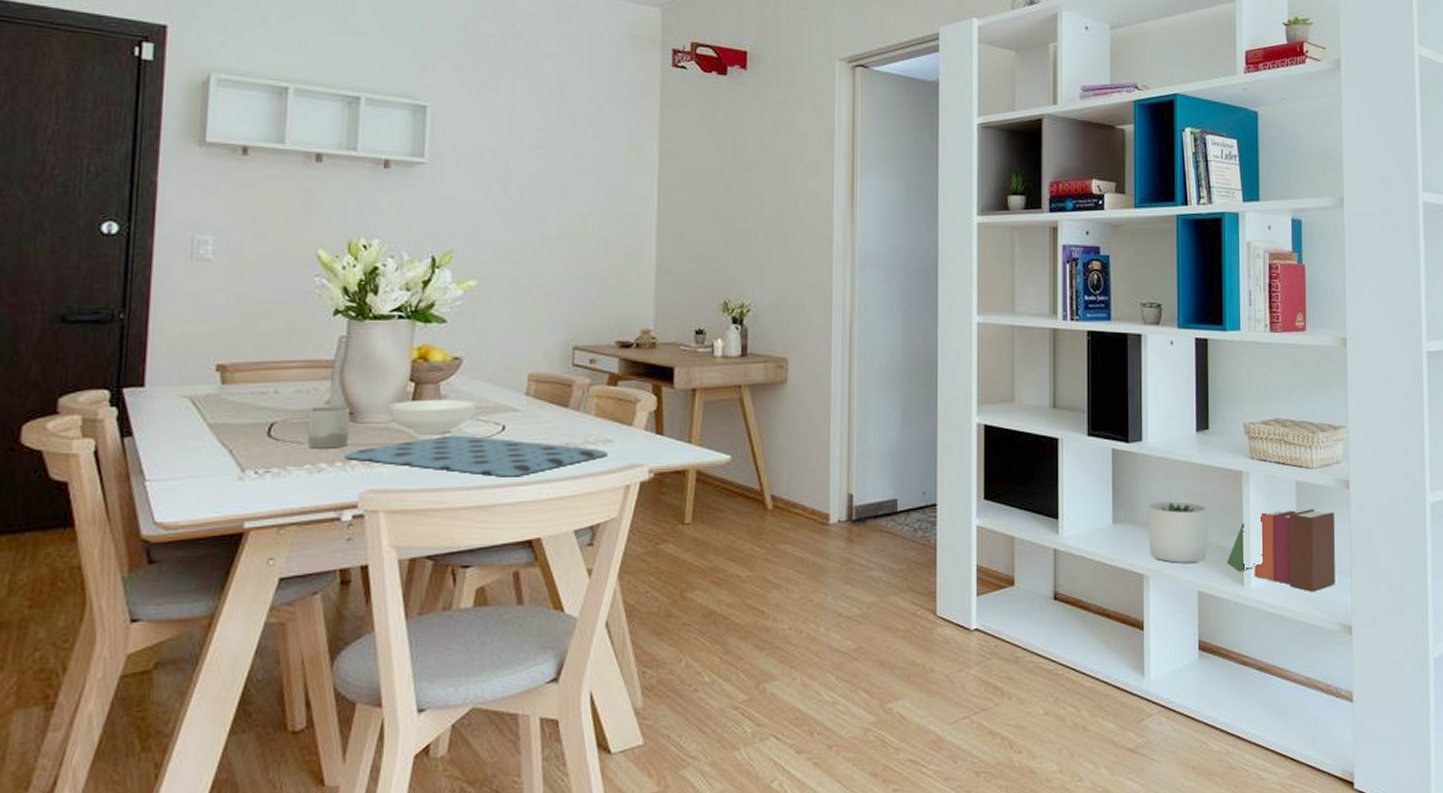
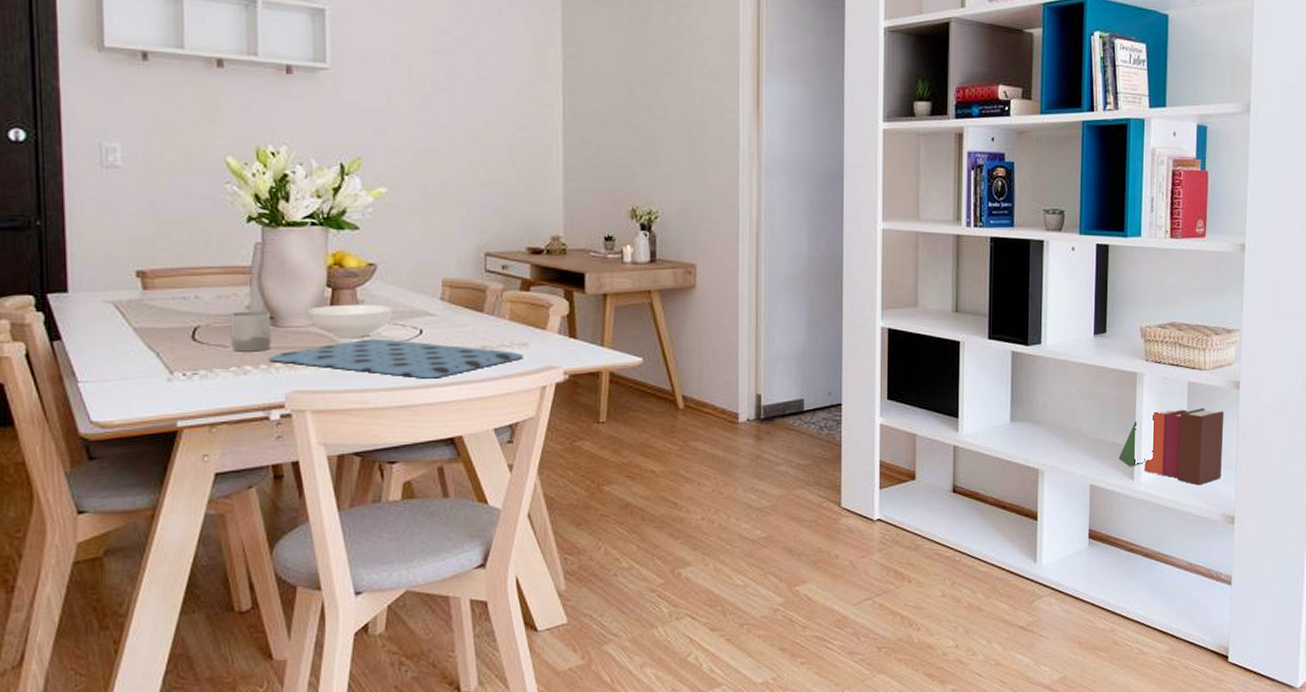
planter: present [1148,501,1208,563] -> none [1044,401,1102,459]

